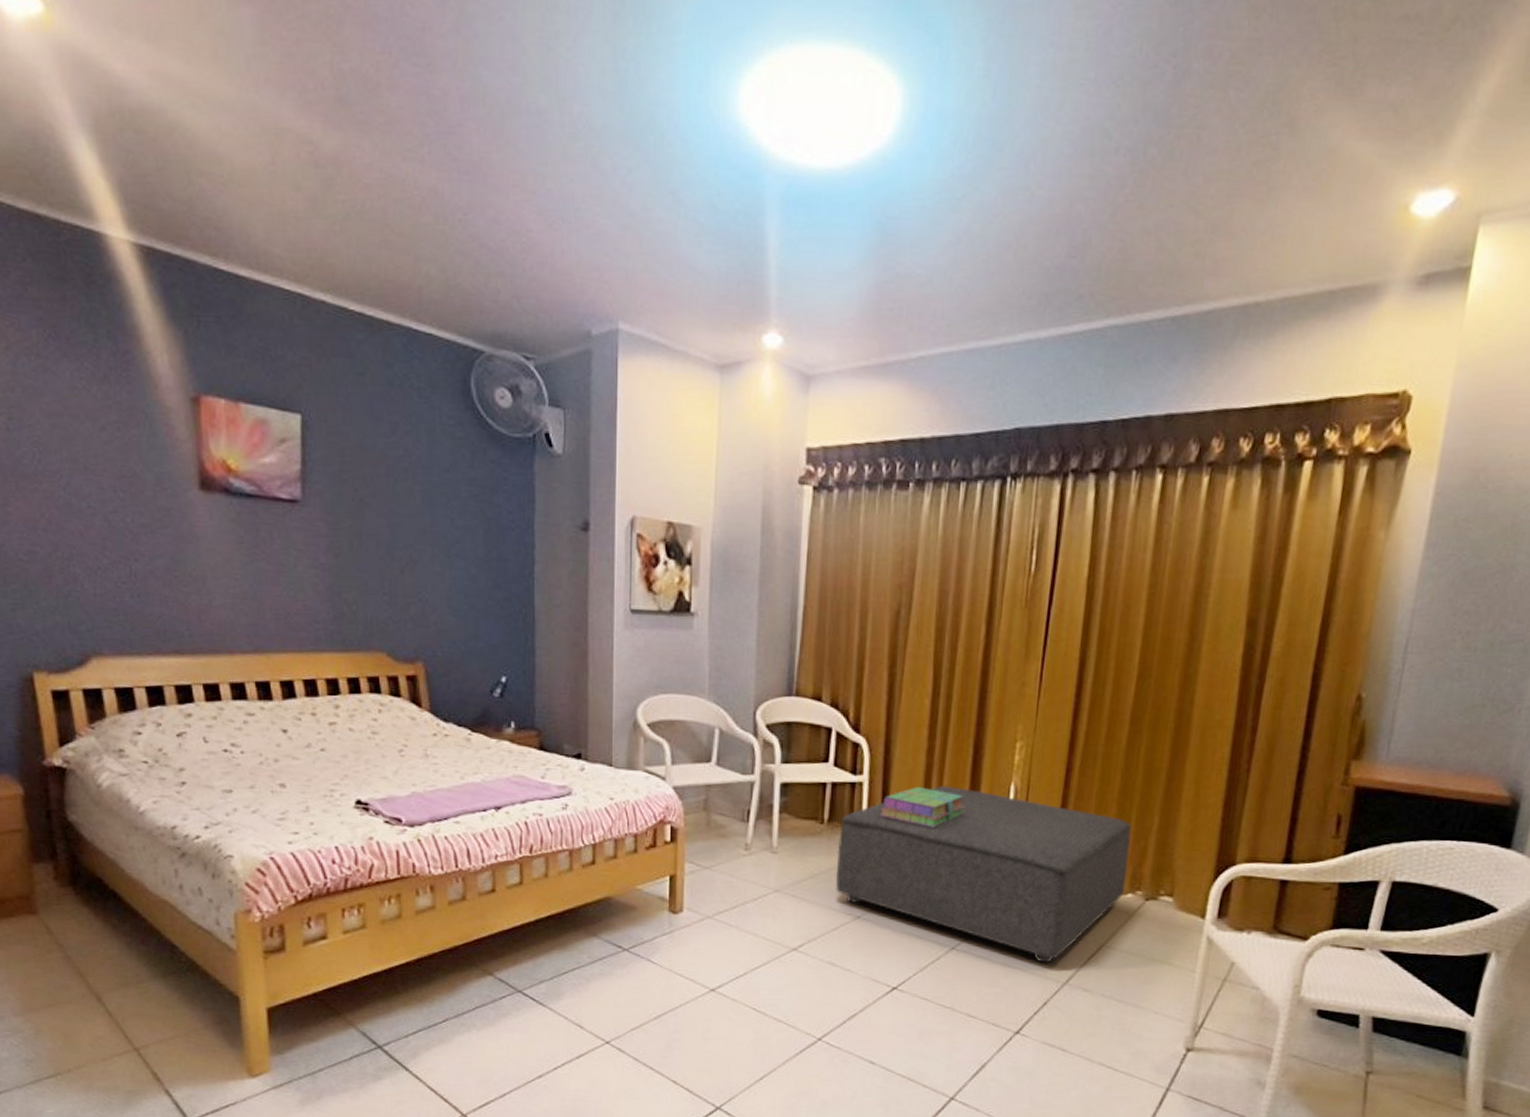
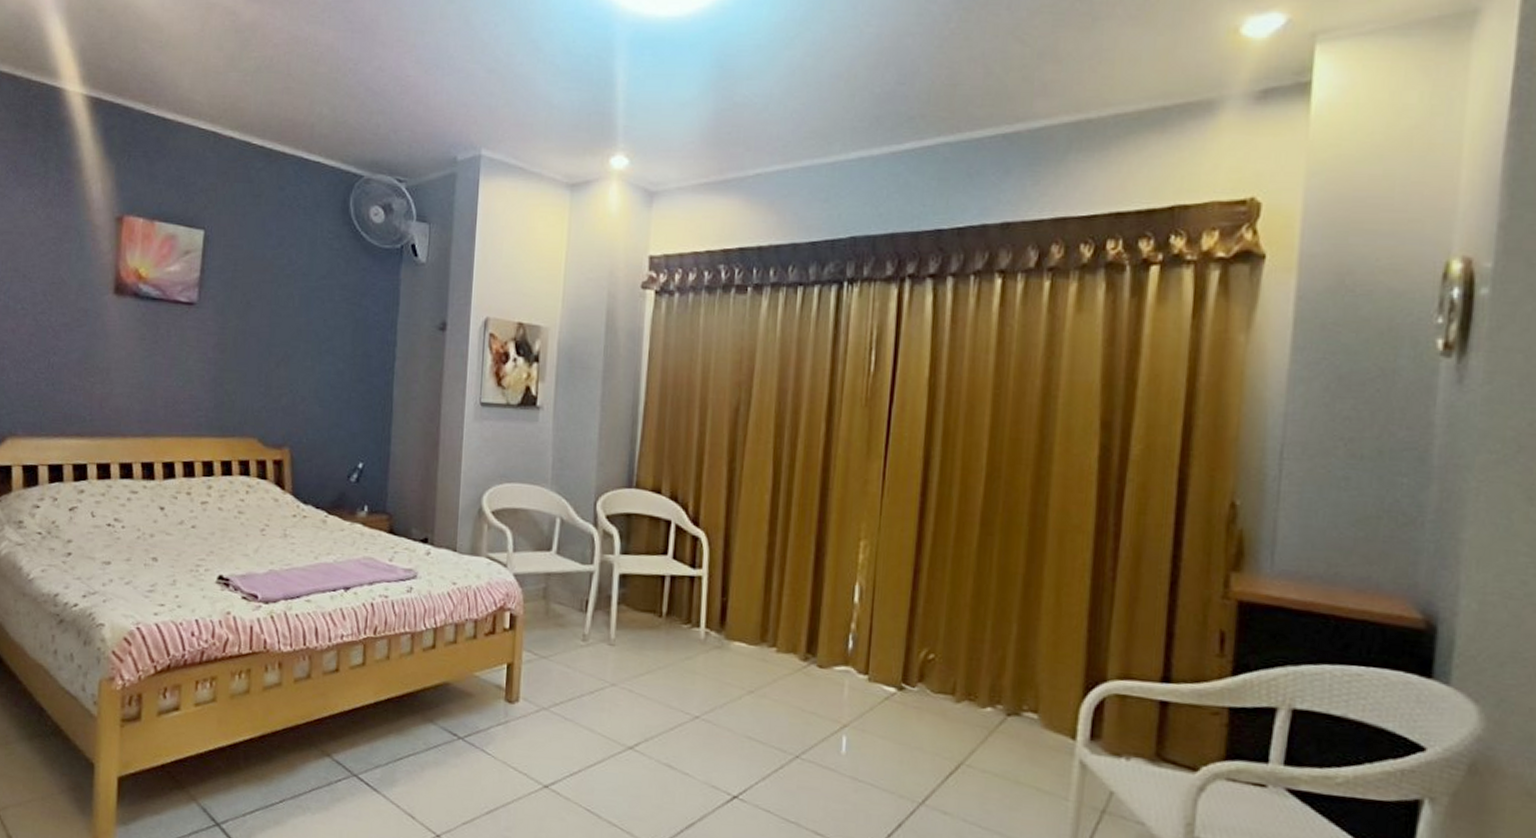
ottoman: present [836,785,1132,963] -> none [674,582,988,780]
stack of books: present [880,787,965,828] -> none [719,583,807,626]

